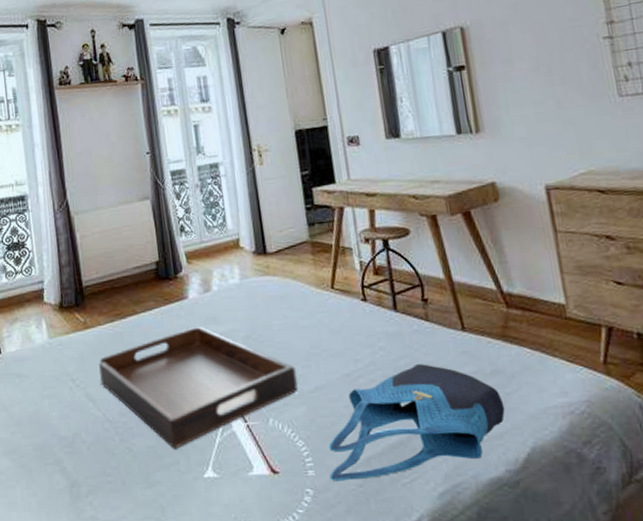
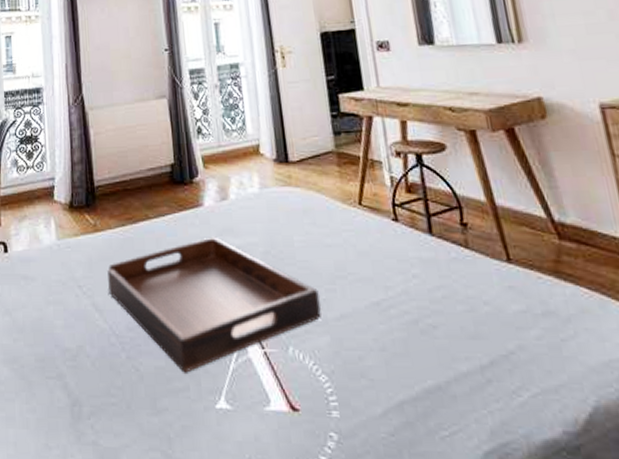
tote bag: present [328,364,505,481] -> none [355,297,561,427]

